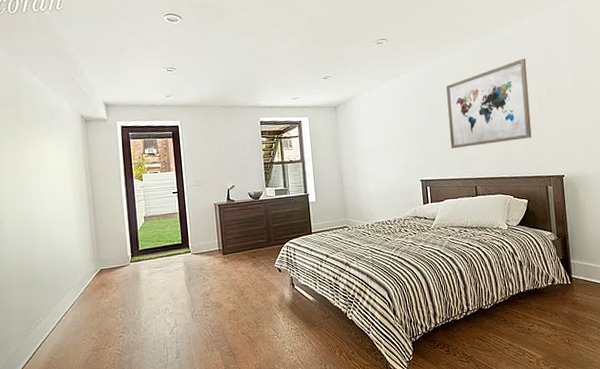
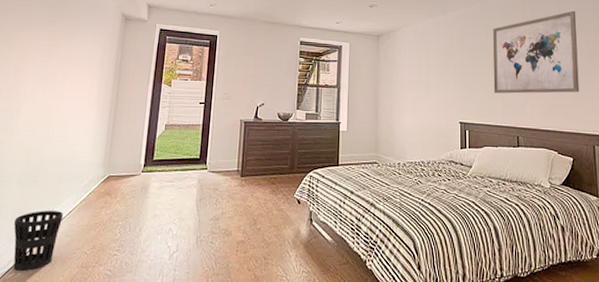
wastebasket: none [23,305,67,361] -> present [13,210,63,271]

